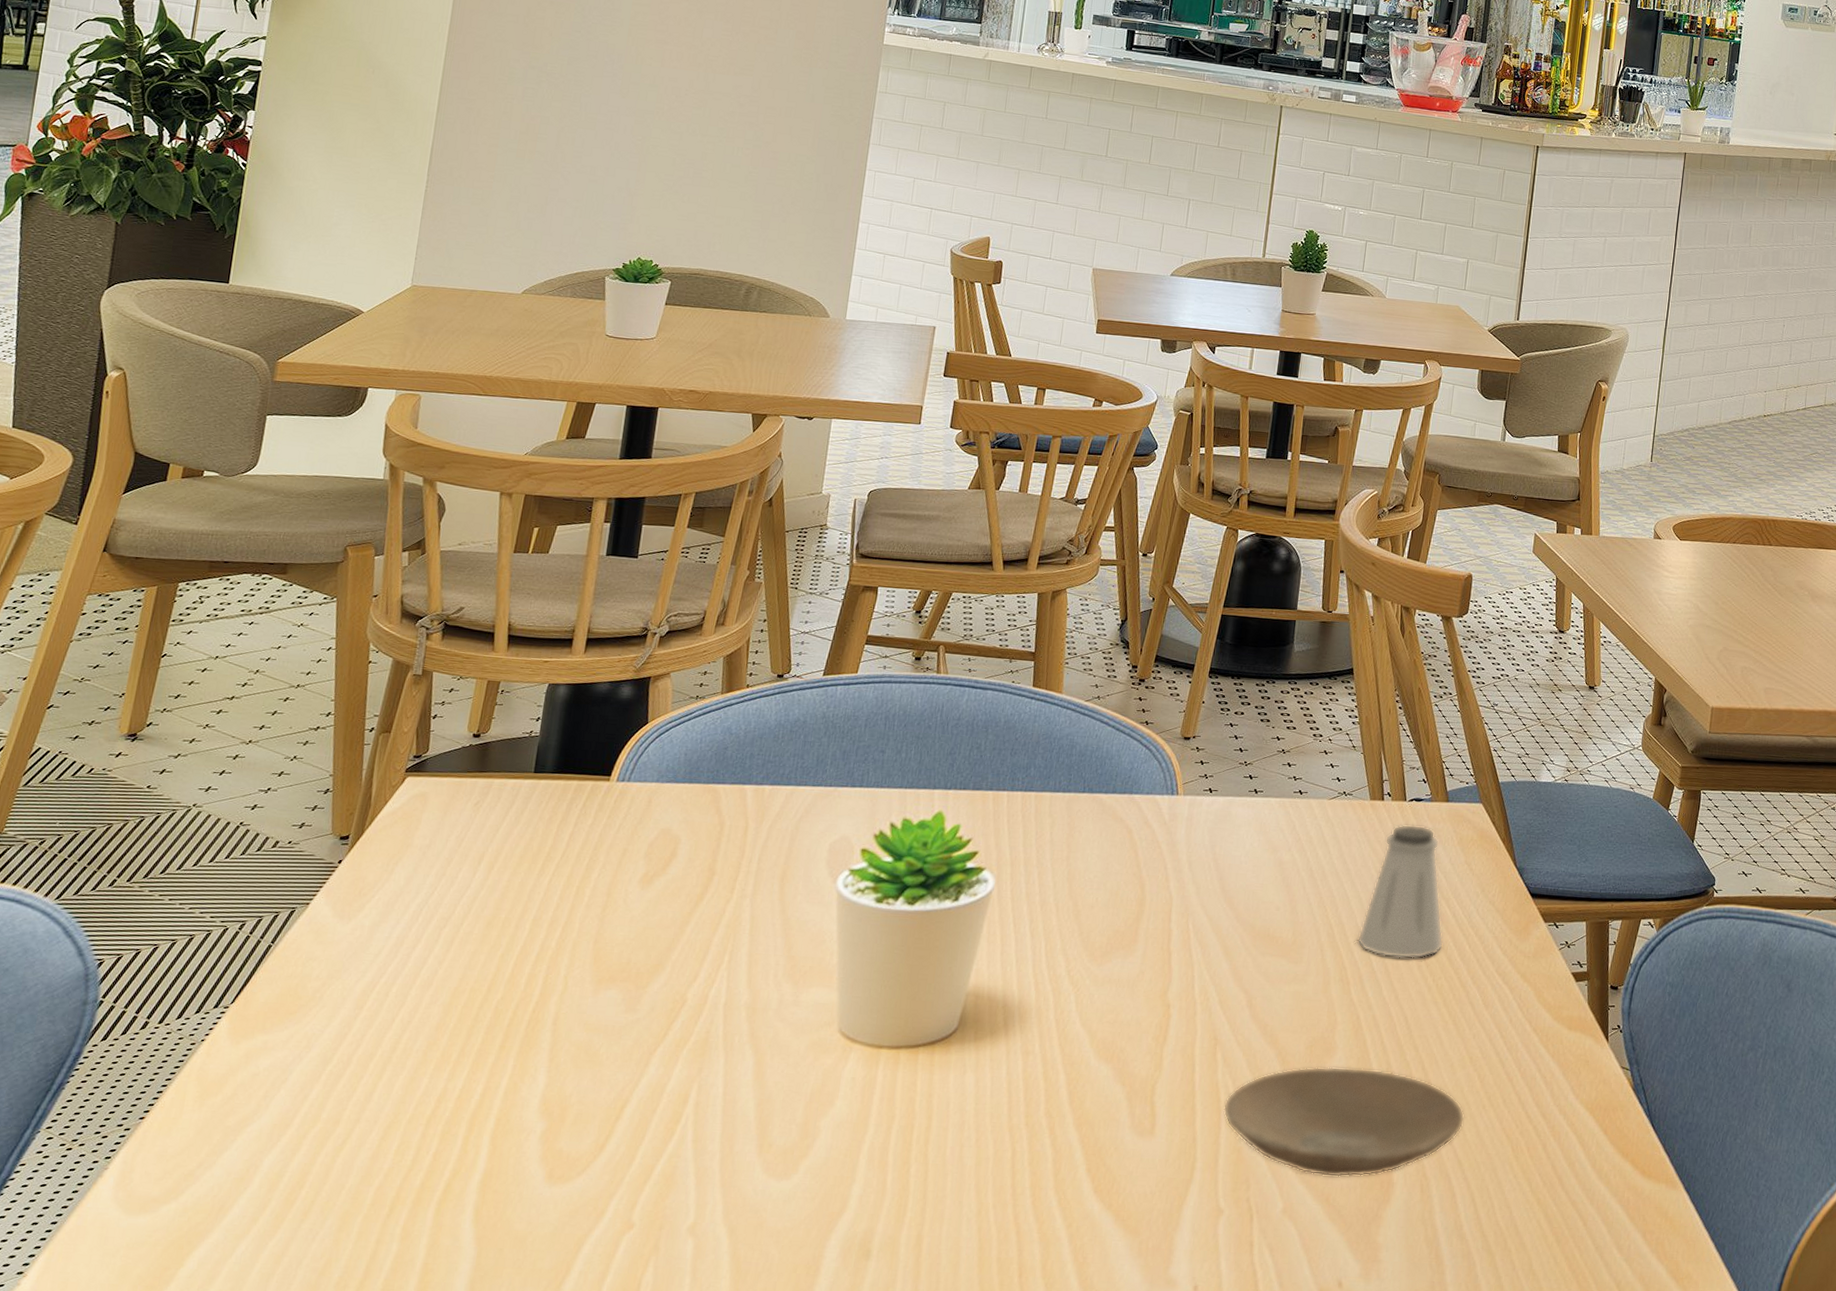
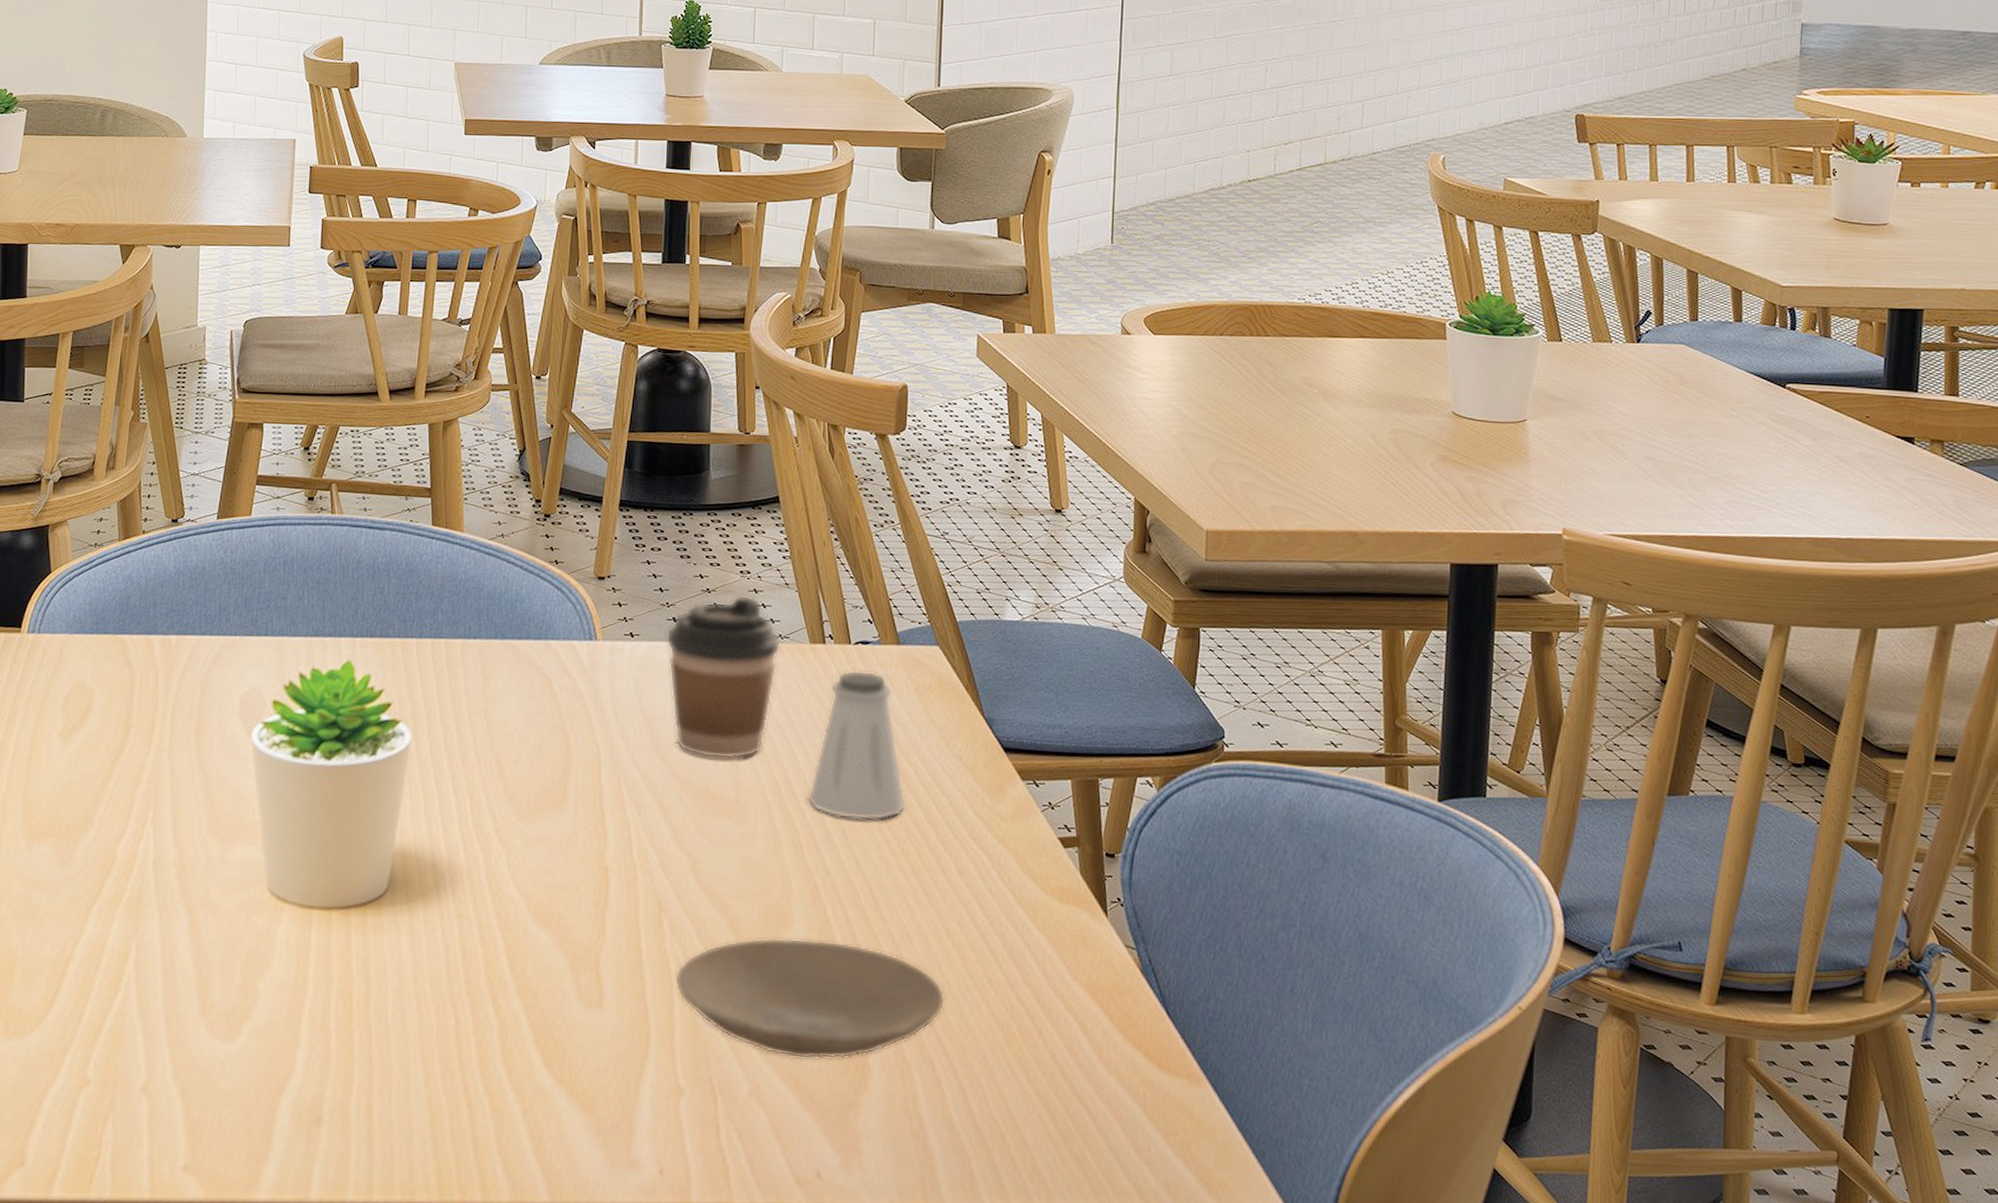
coffee cup: none [1241,755,1346,904] -> present [666,594,782,760]

